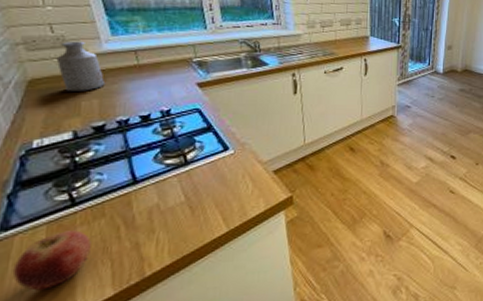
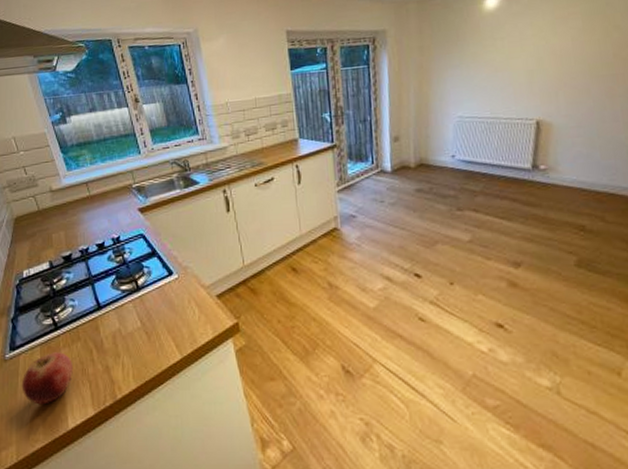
bottle: present [56,41,106,93] -> none [31,179,68,226]

